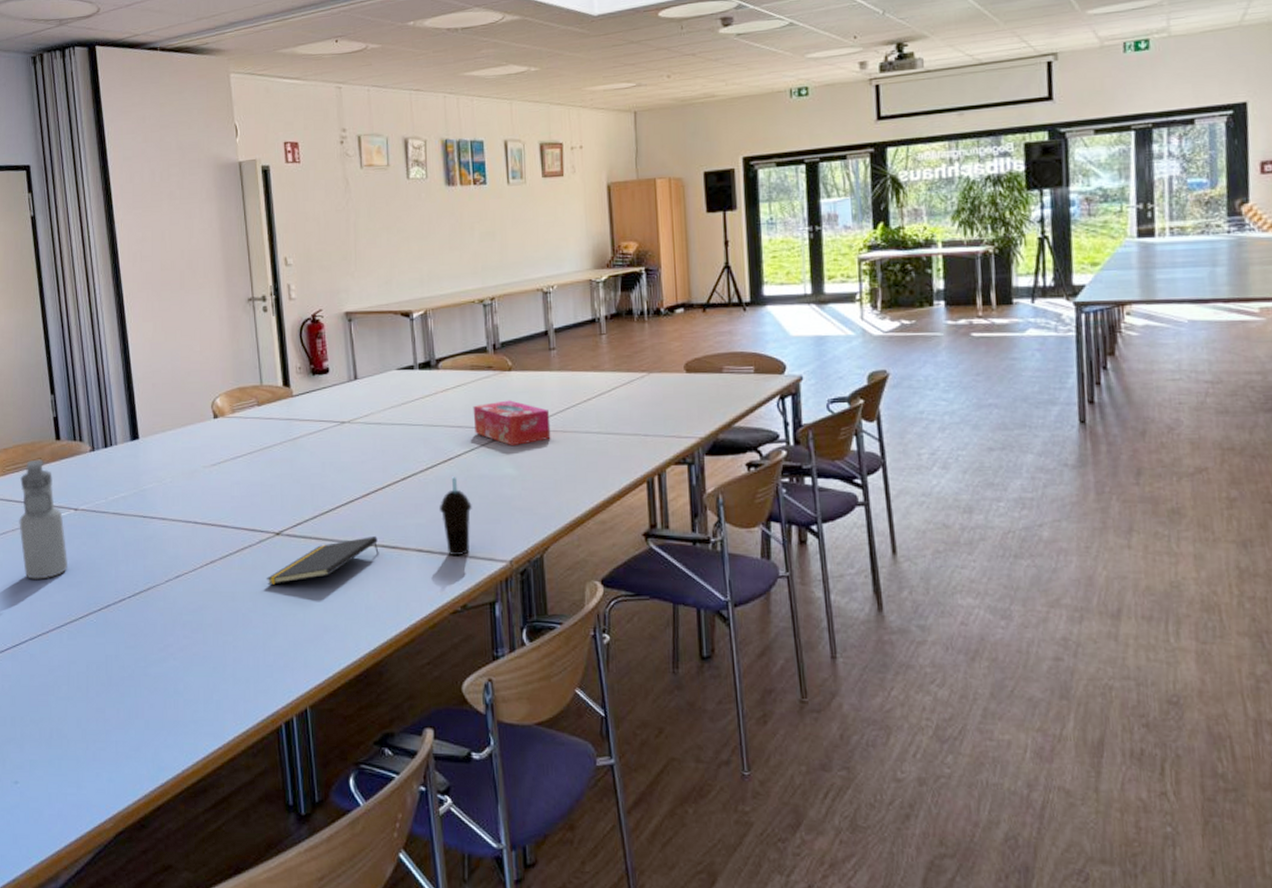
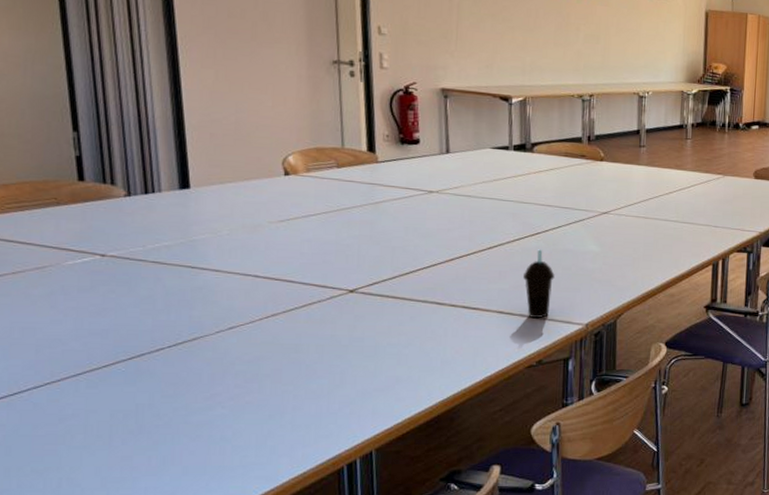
water bottle: present [19,459,67,580] -> none [22,199,89,326]
notepad: present [265,535,379,585] -> none [335,297,459,338]
tissue box: present [473,400,551,447] -> none [563,186,635,227]

